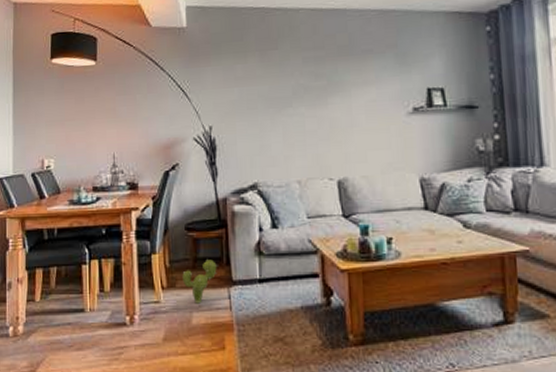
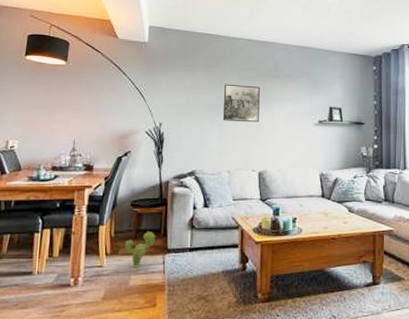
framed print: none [285,69,333,118] -> present [222,84,260,123]

